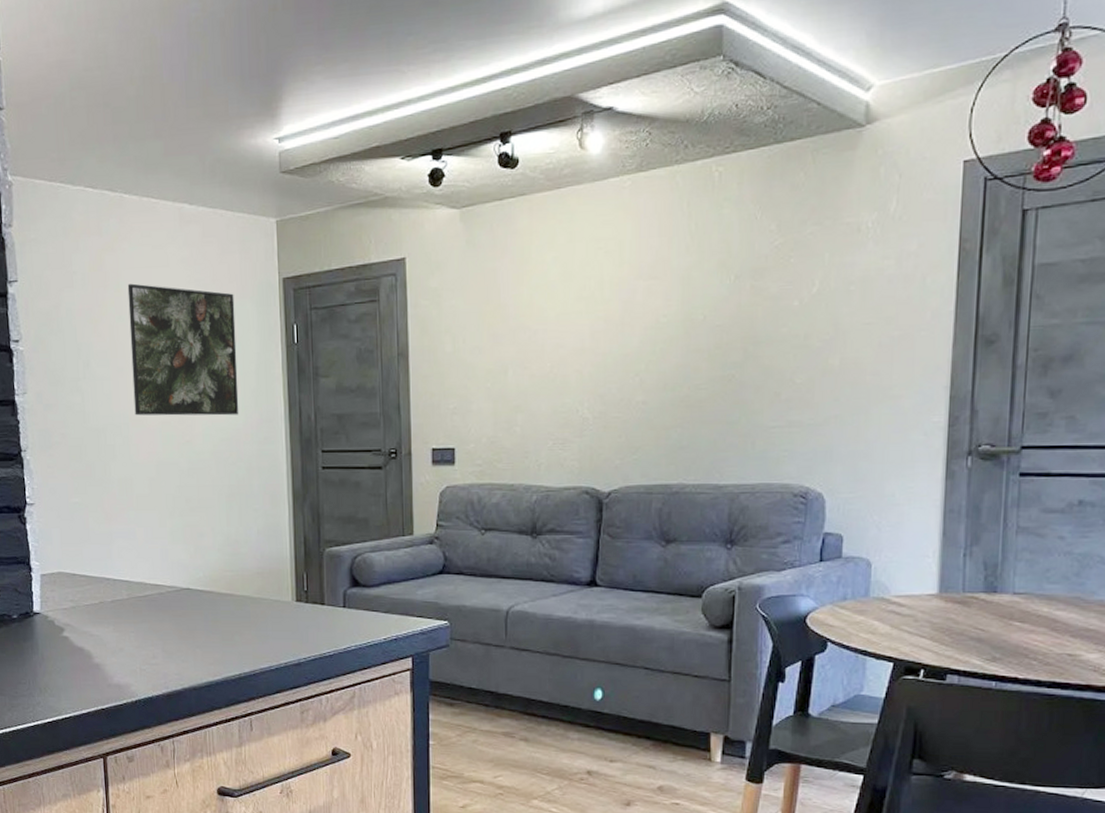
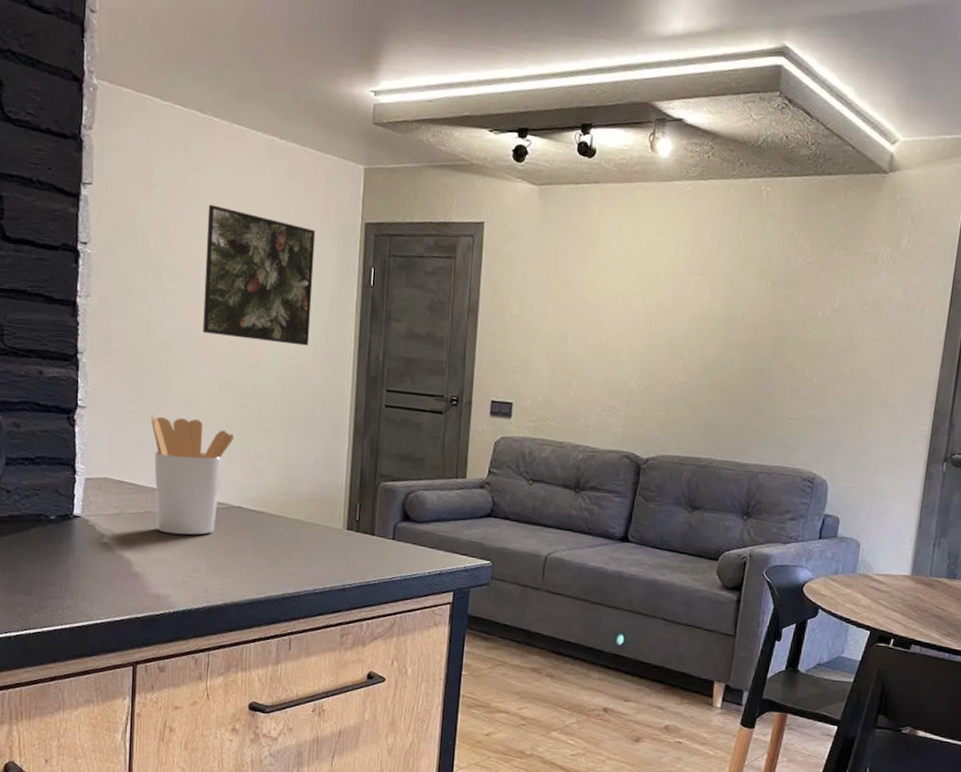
utensil holder: none [95,504,176,622] -> present [151,414,235,535]

